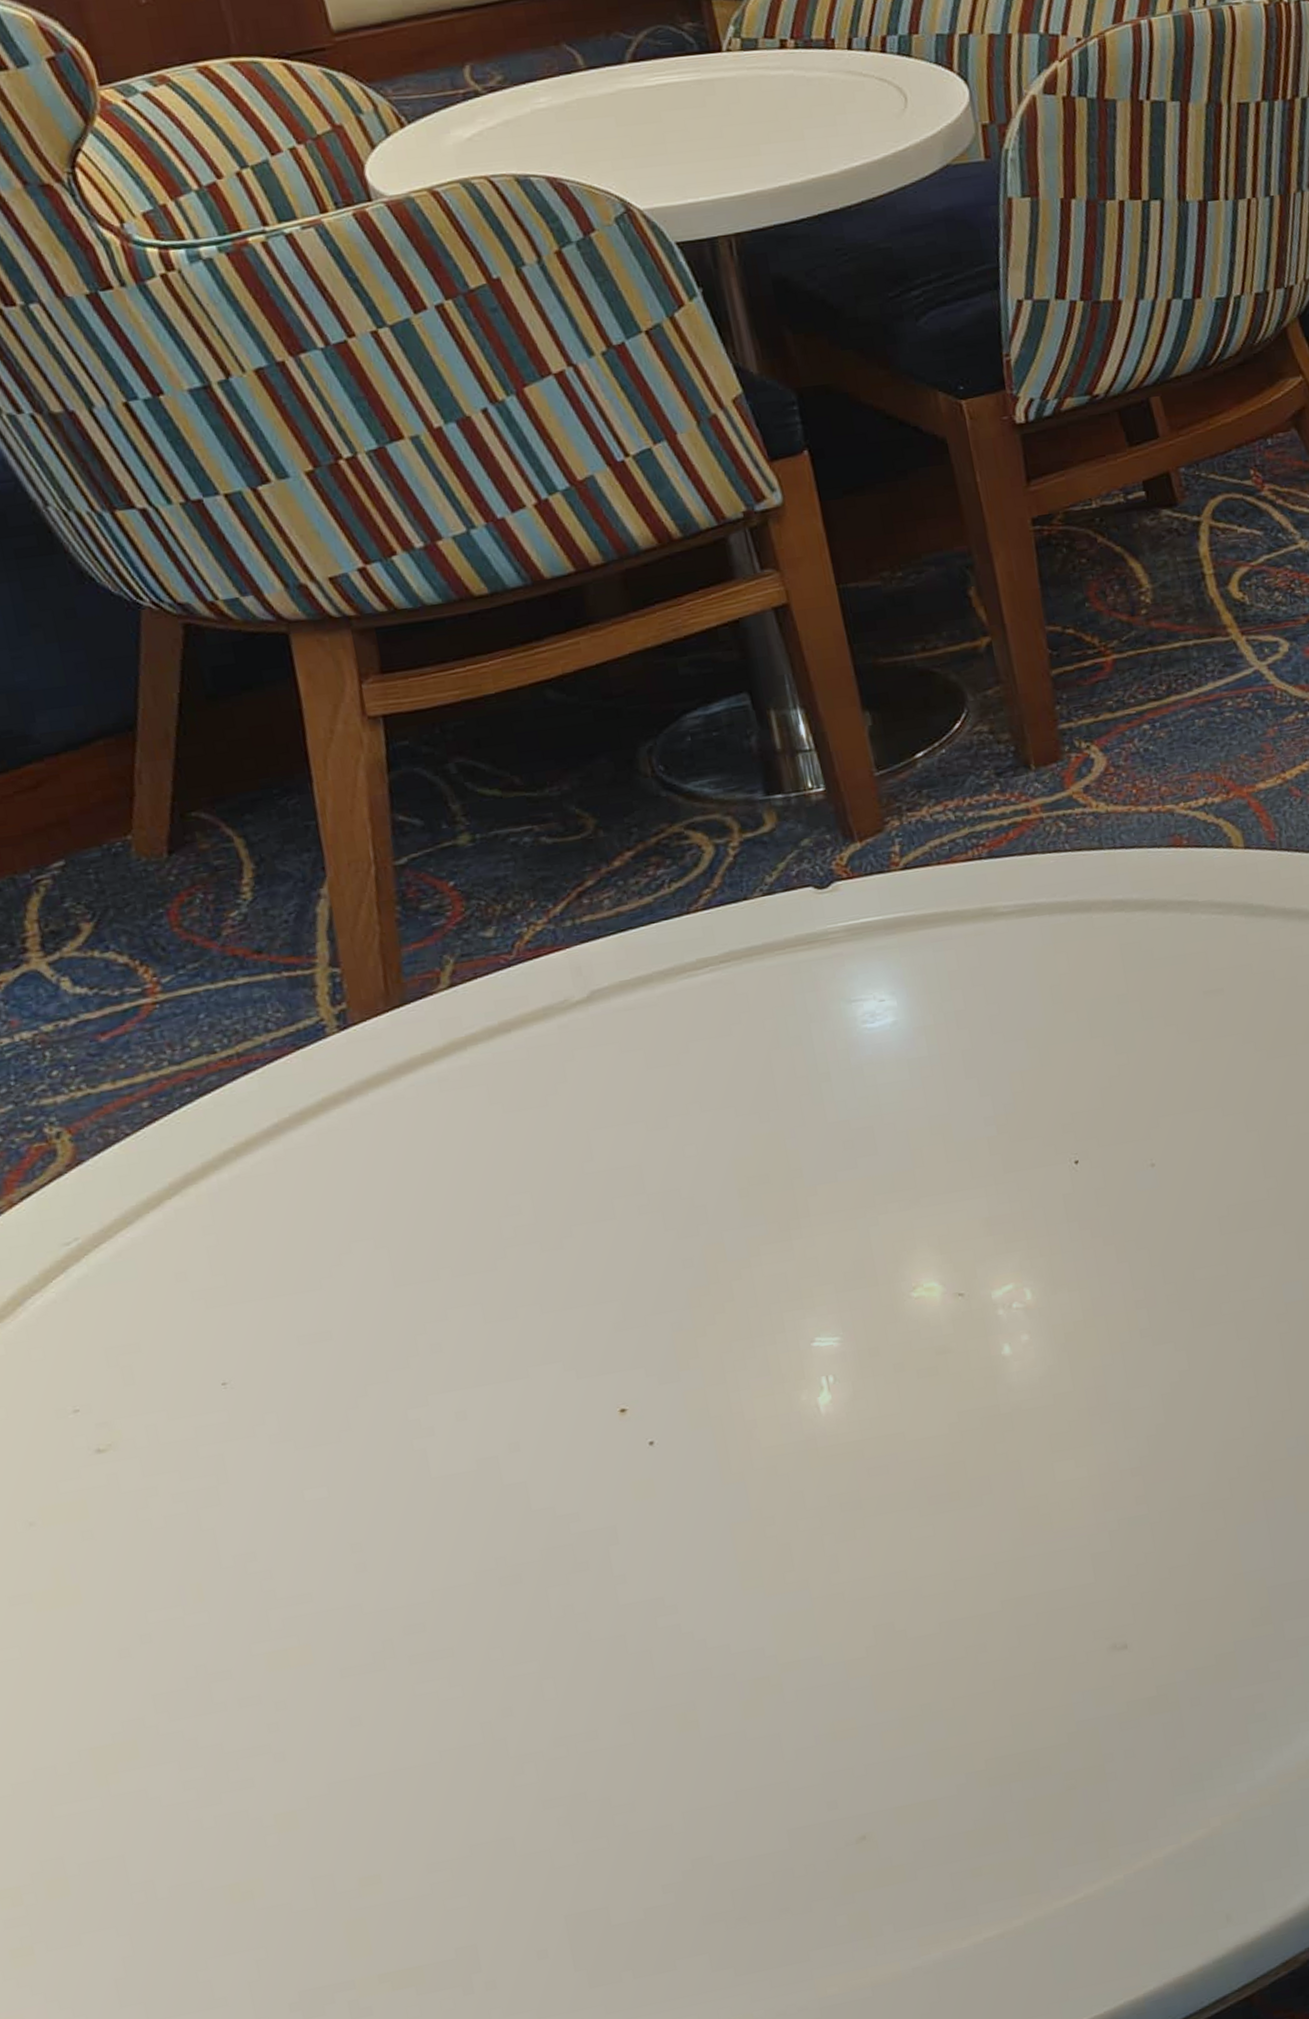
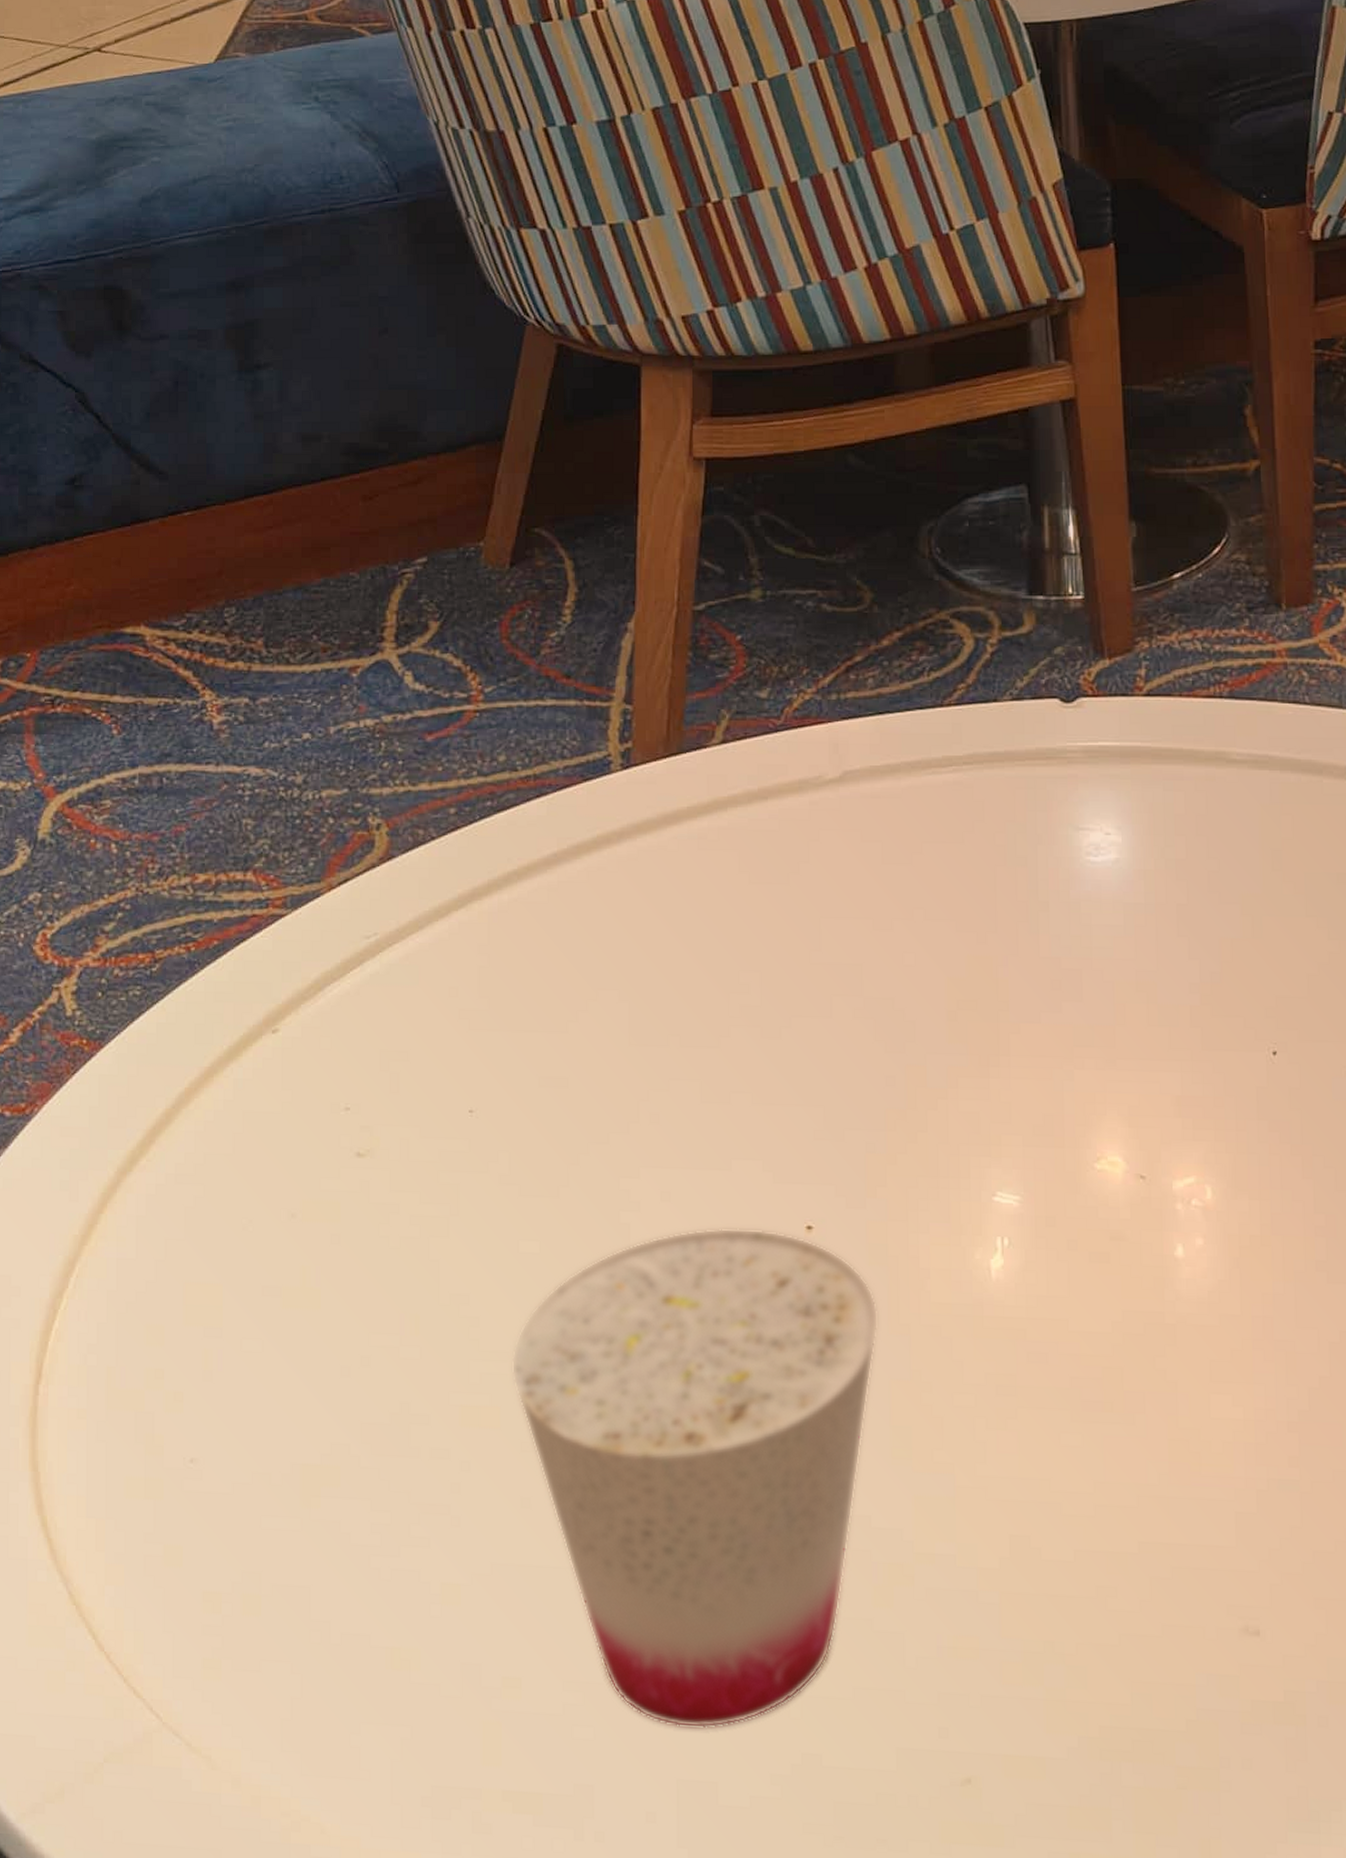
cup: none [314,1420,711,1874] -> present [511,1228,879,1729]

